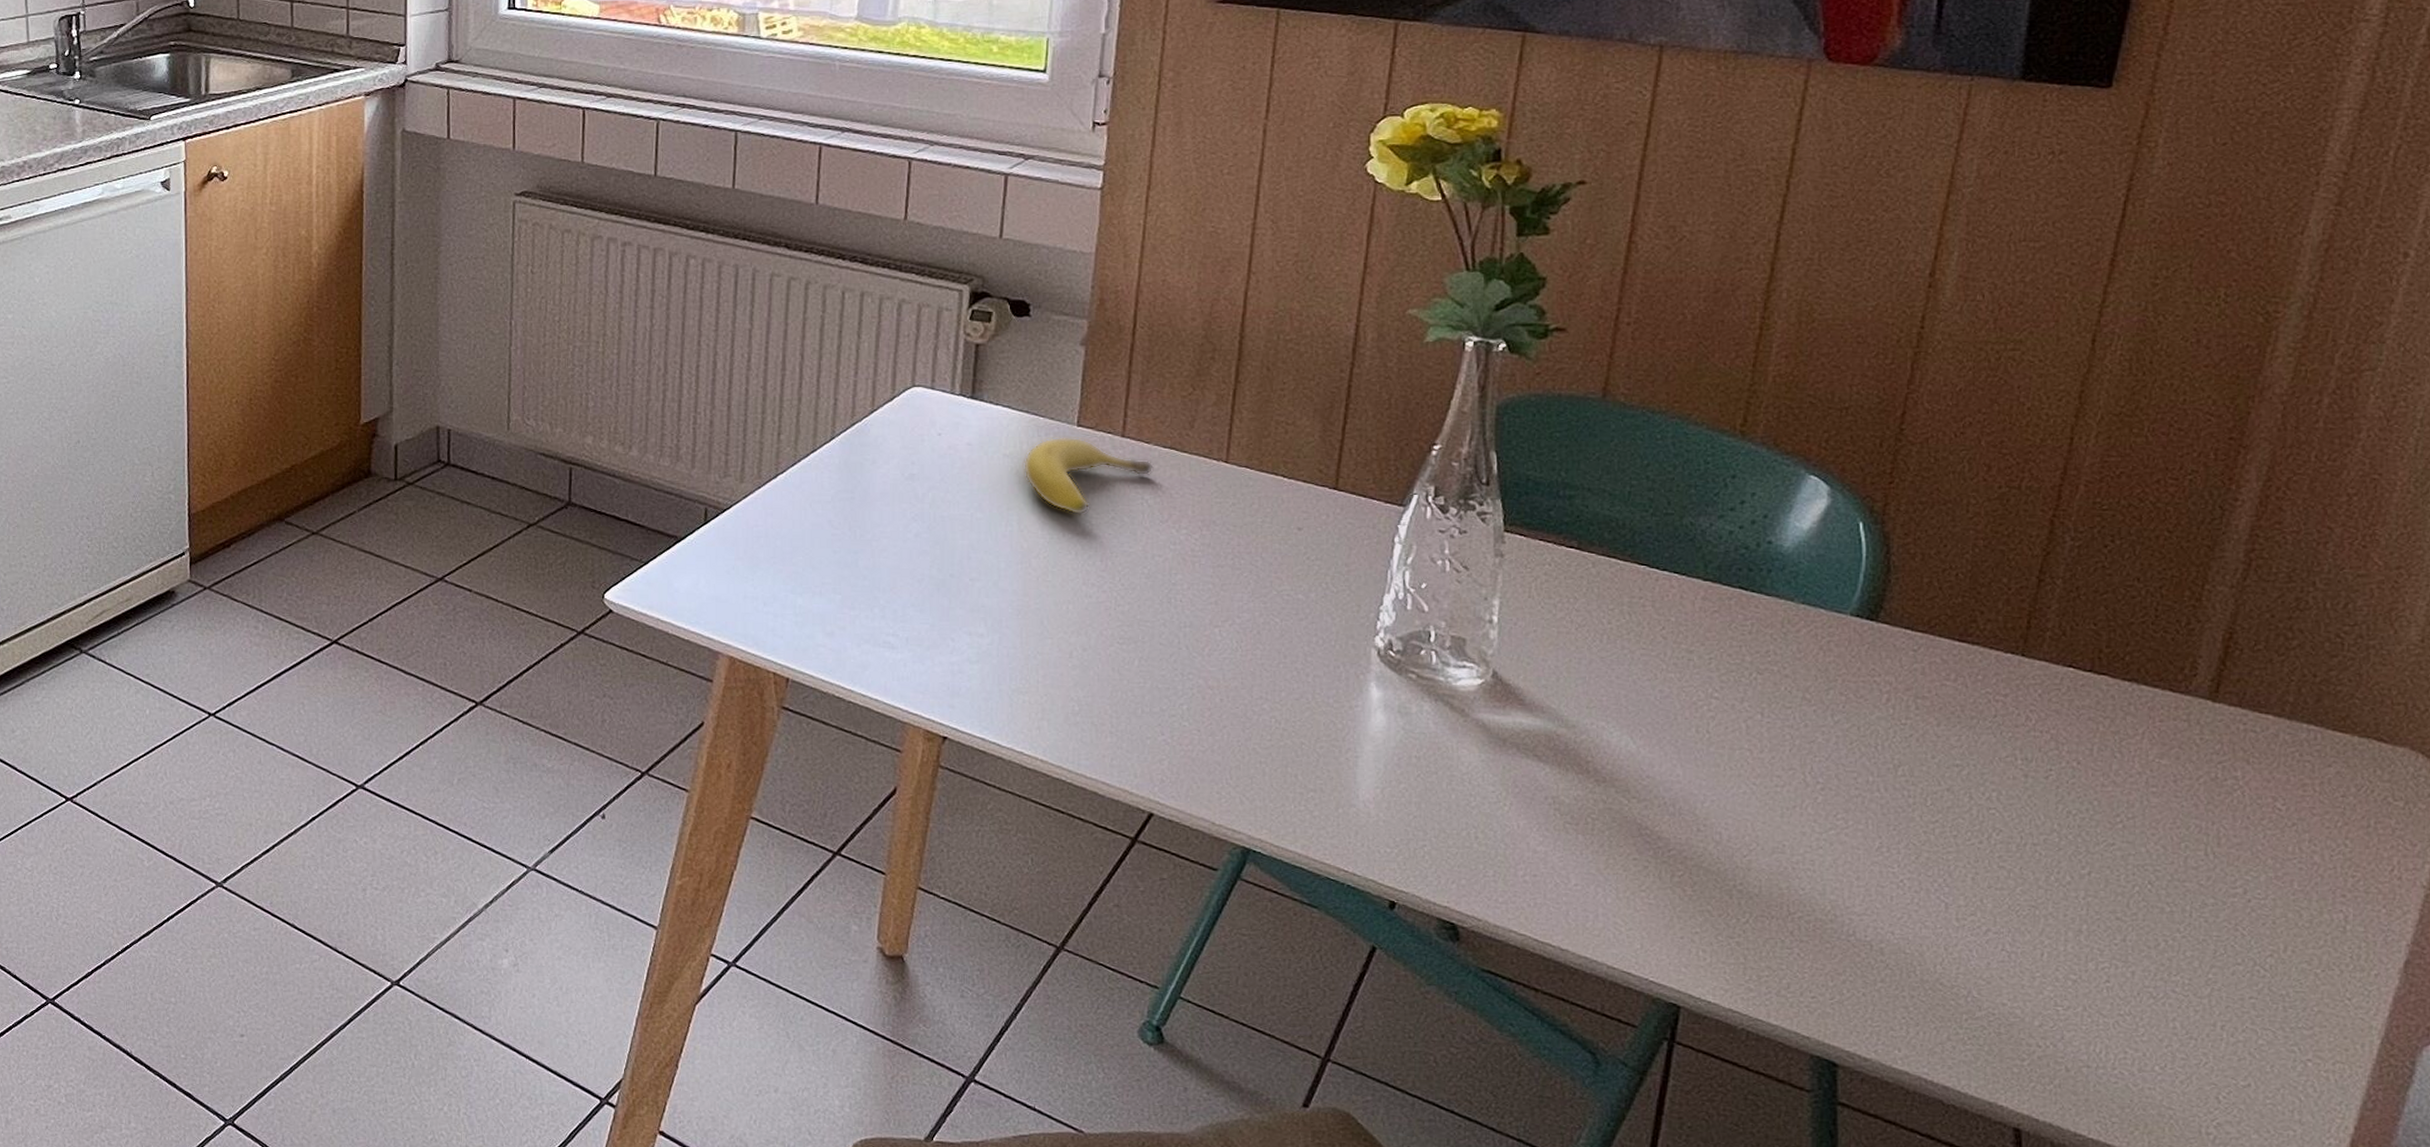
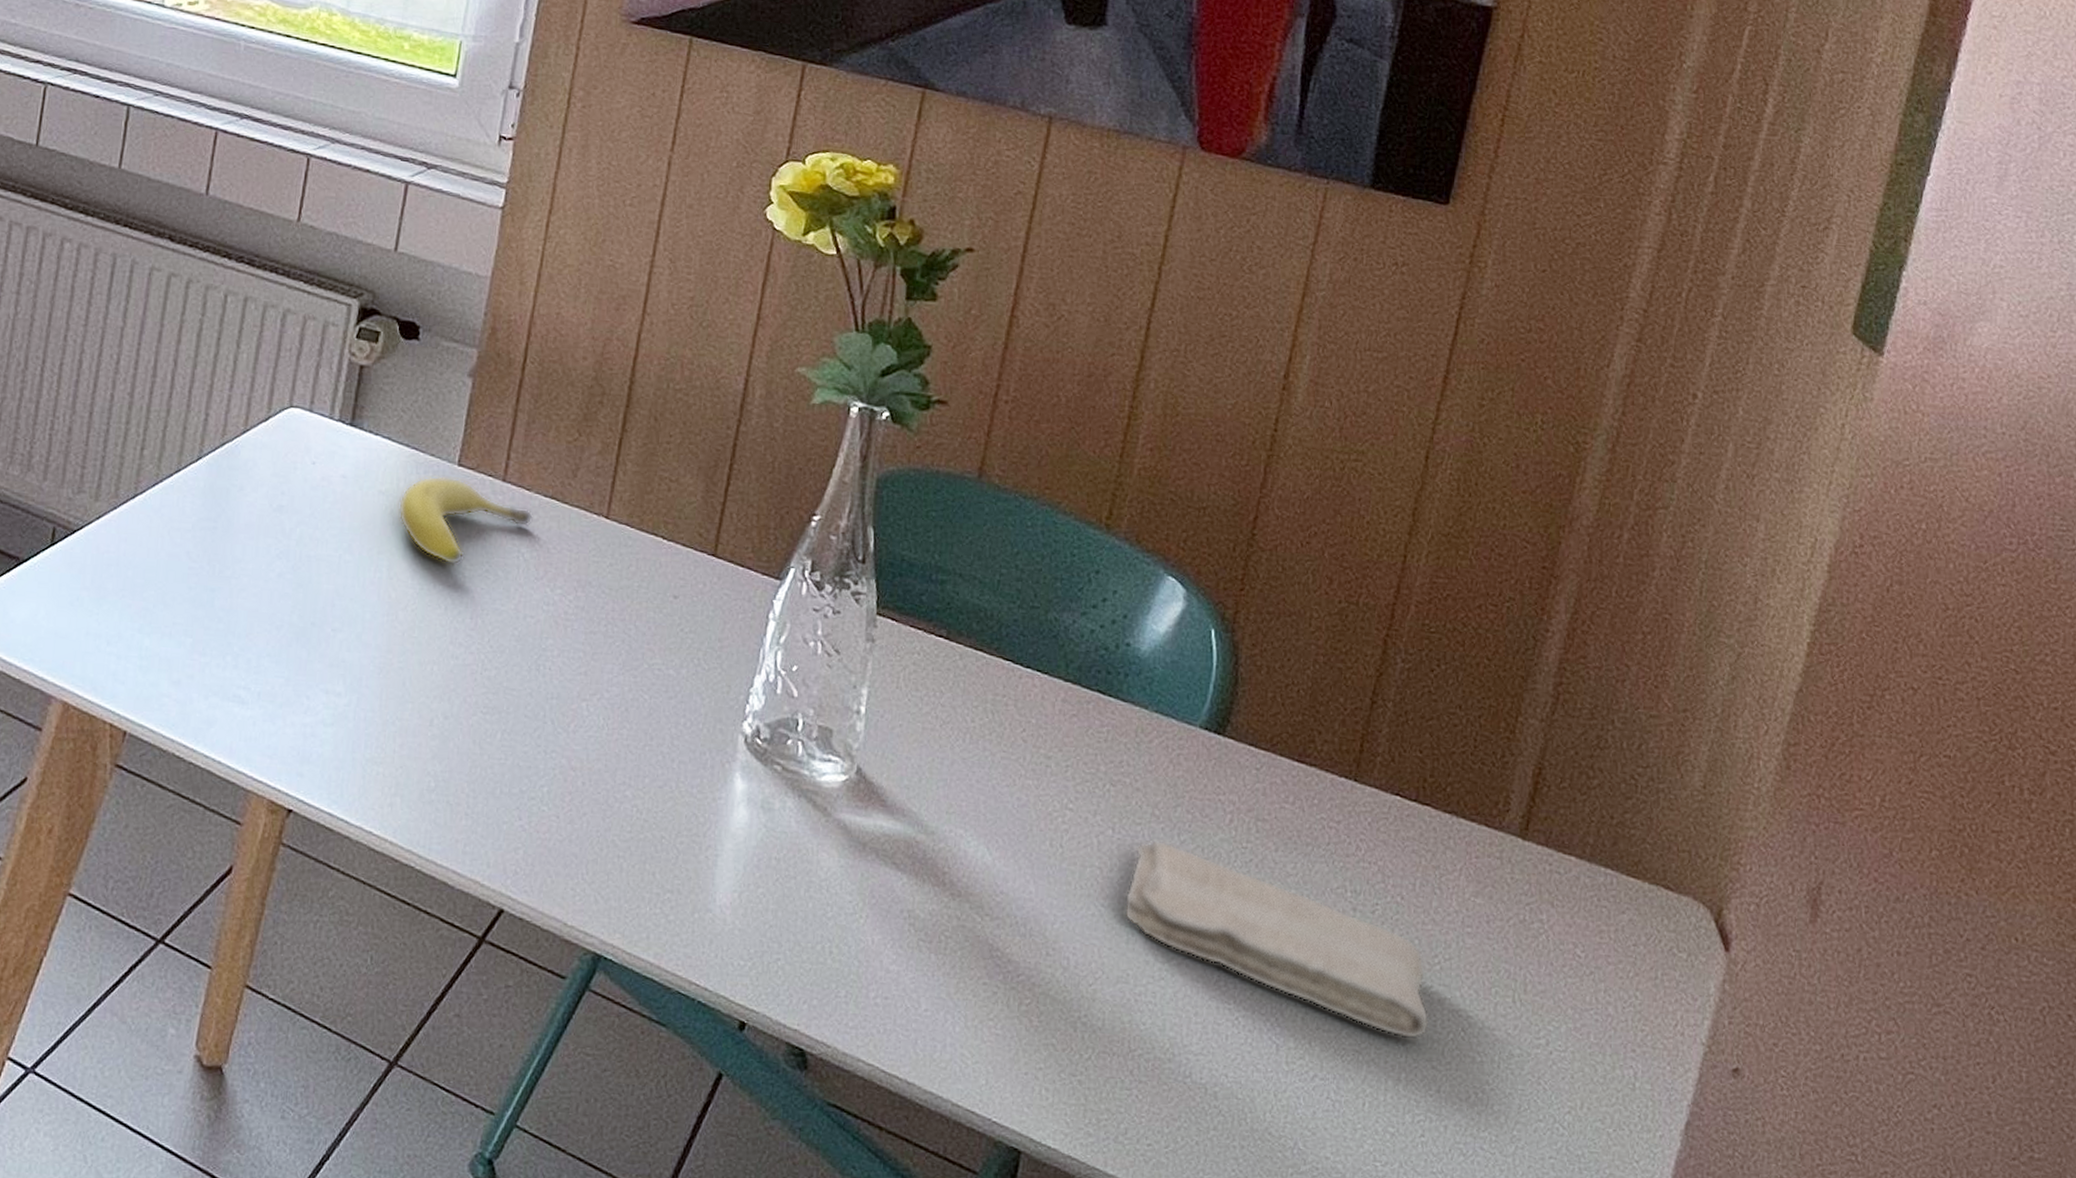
washcloth: none [1777,721,2113,894] -> present [1124,840,1430,1040]

